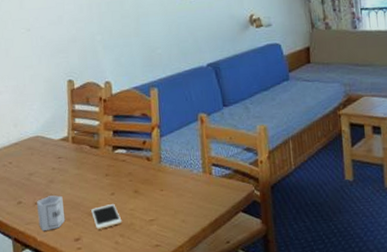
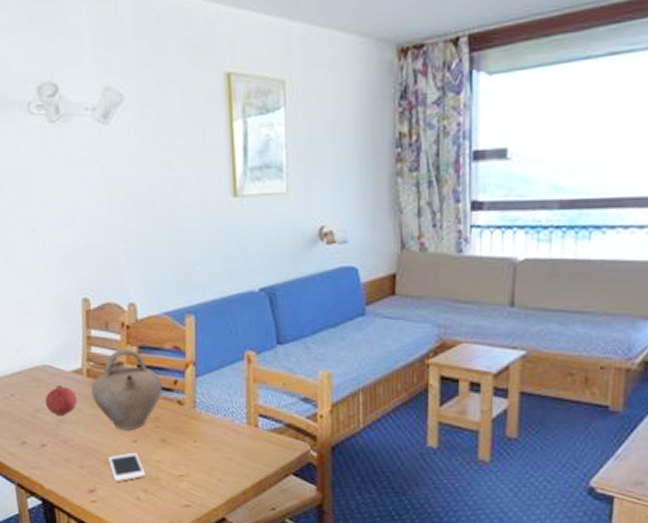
fruit: none [37,152,65,177] -> present [45,386,78,415]
cup: present [37,195,66,232] -> none [44,437,78,479]
jug: none [76,118,134,186] -> present [91,348,163,431]

